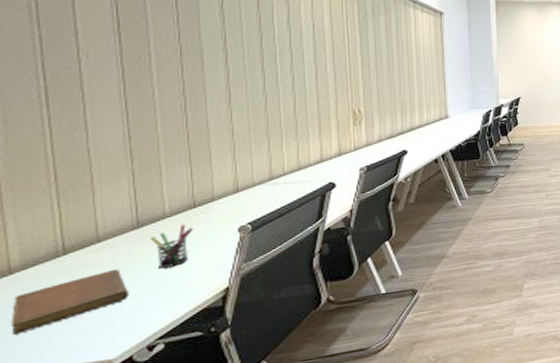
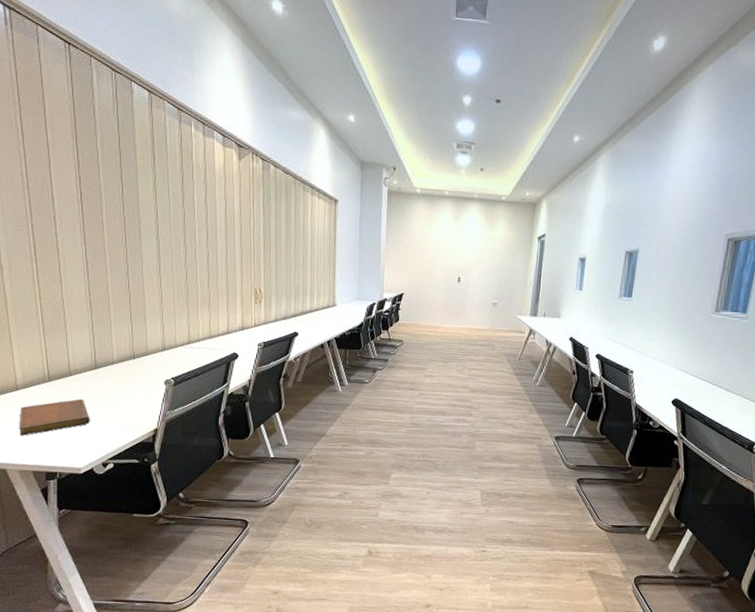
pen holder: present [150,224,193,269] -> none [104,371,133,405]

